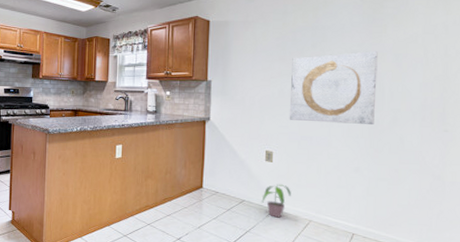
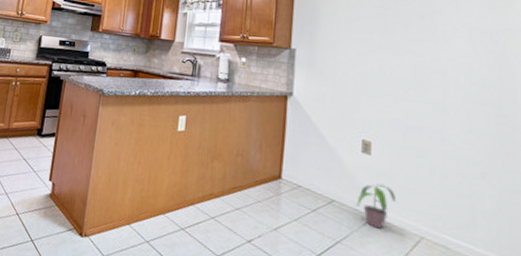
wall art: present [289,51,378,124] -> none [391,28,505,119]

